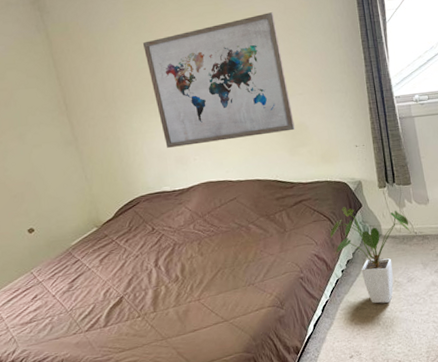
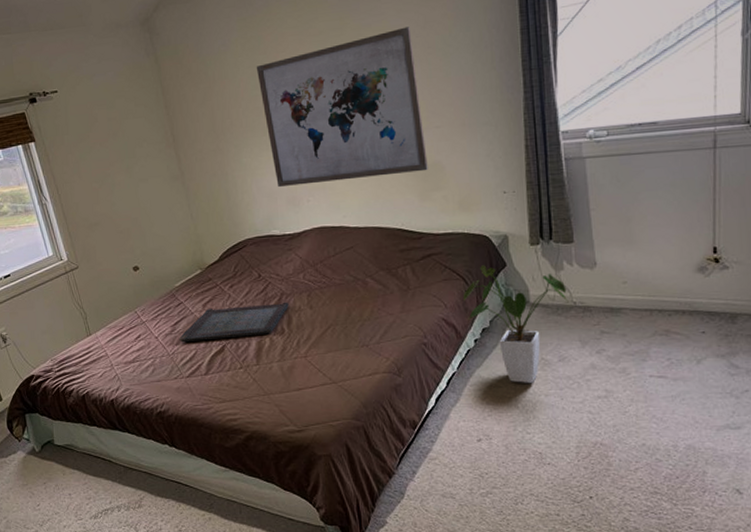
serving tray: none [77,251,182,299] -> present [179,302,289,343]

